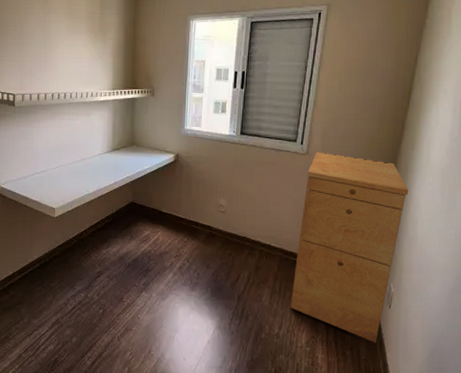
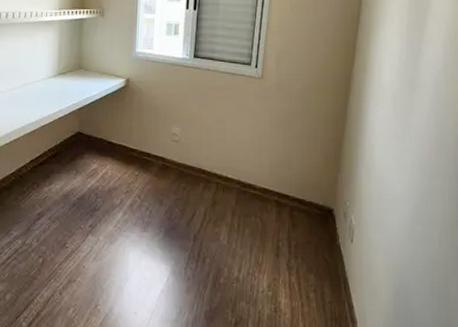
filing cabinet: present [290,151,409,343] -> none [249,75,364,283]

